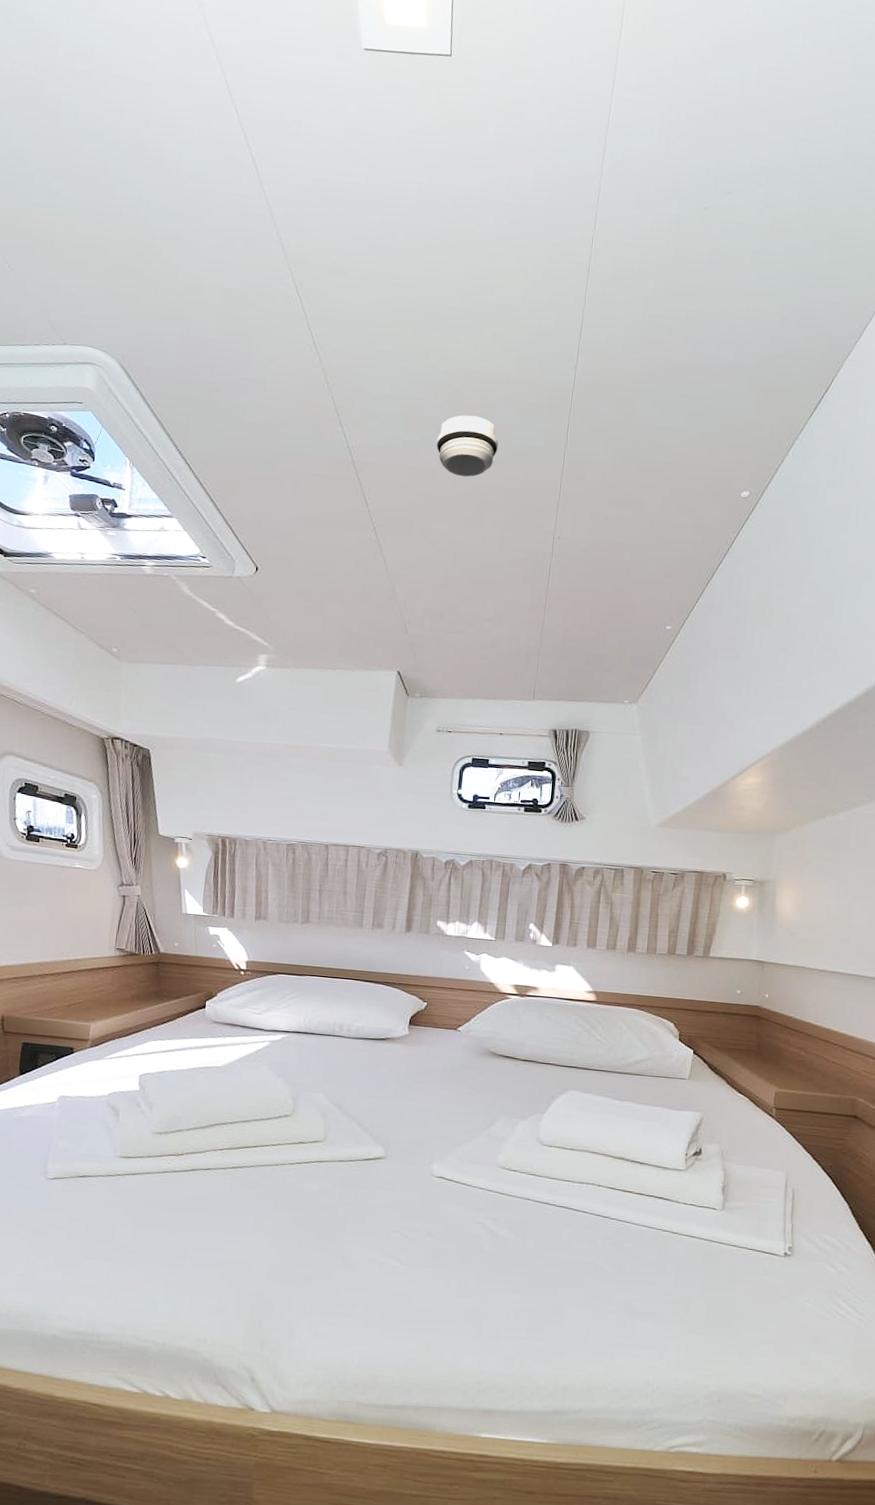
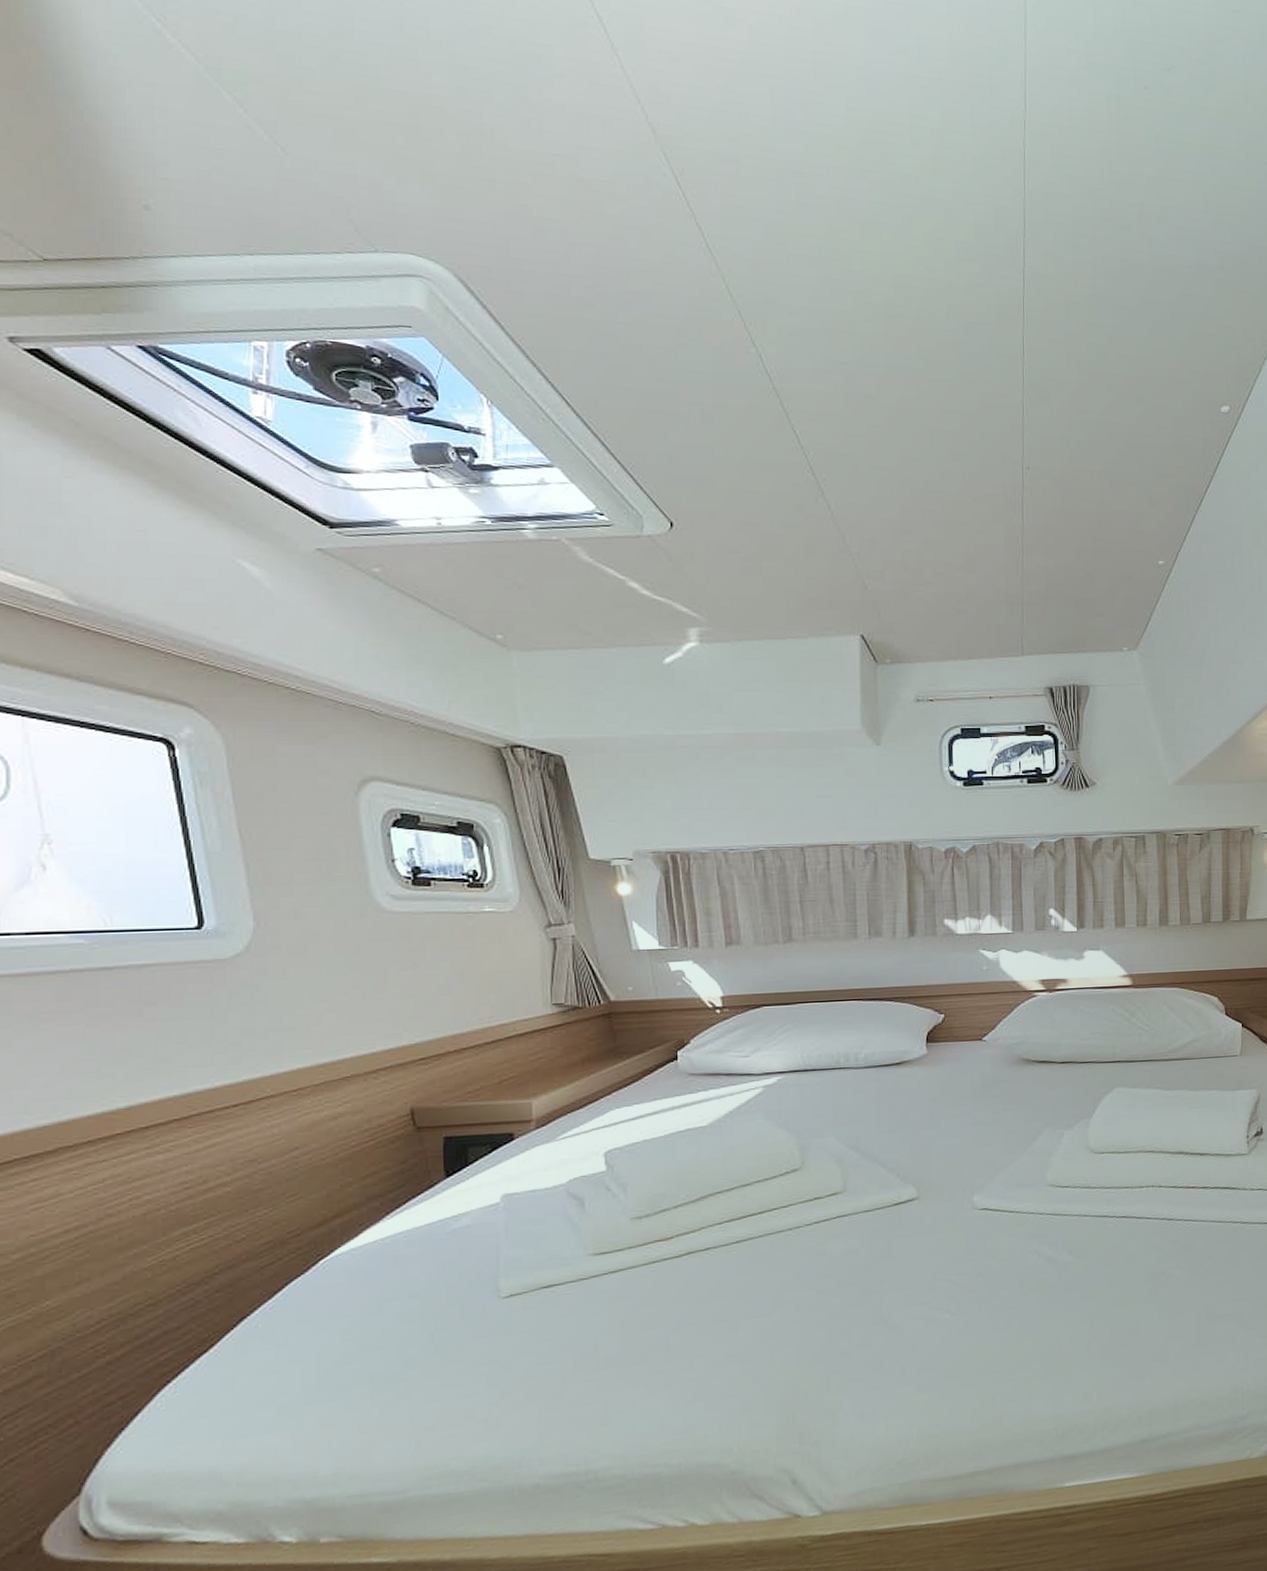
smoke detector: present [436,415,498,477] -> none [872,329,946,402]

